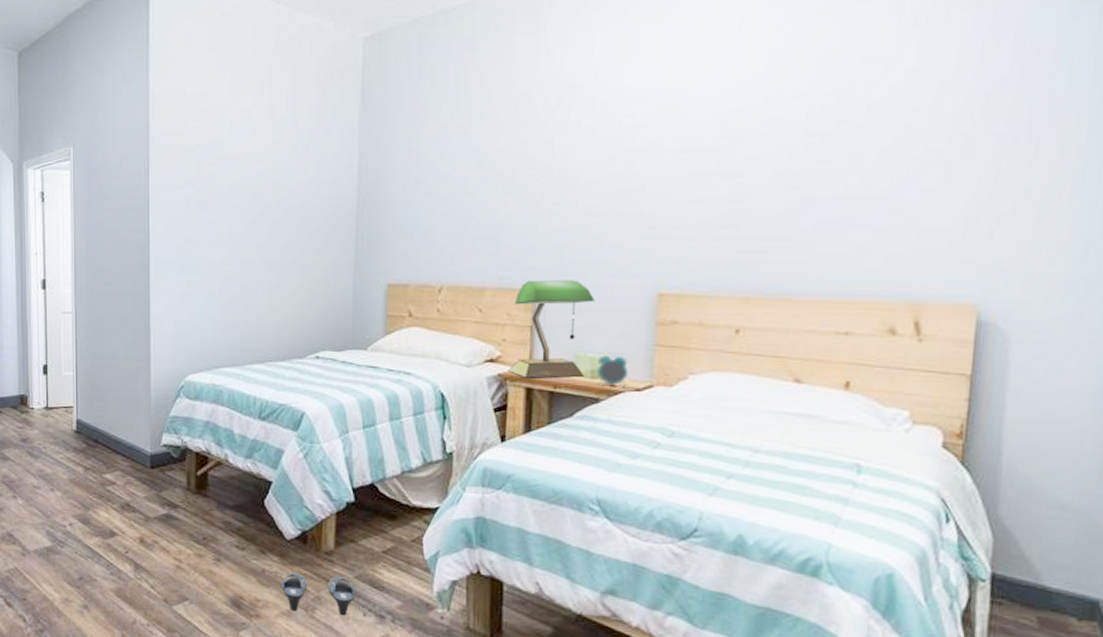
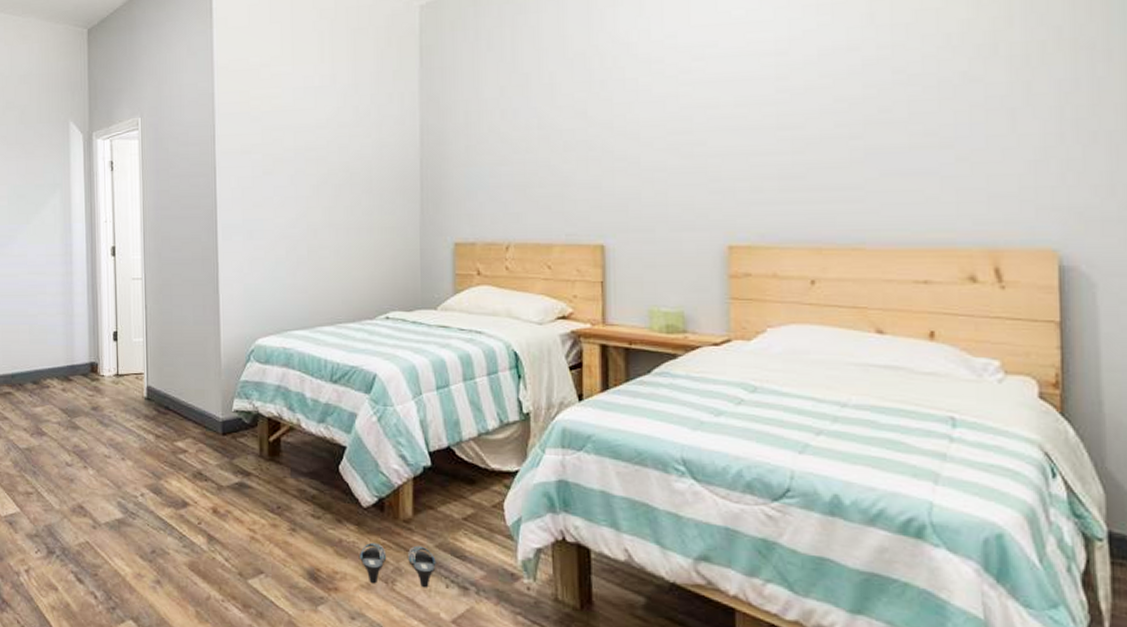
table lamp: present [508,280,595,379] -> none [581,234,664,335]
alarm clock: present [597,351,628,388] -> none [672,305,703,343]

